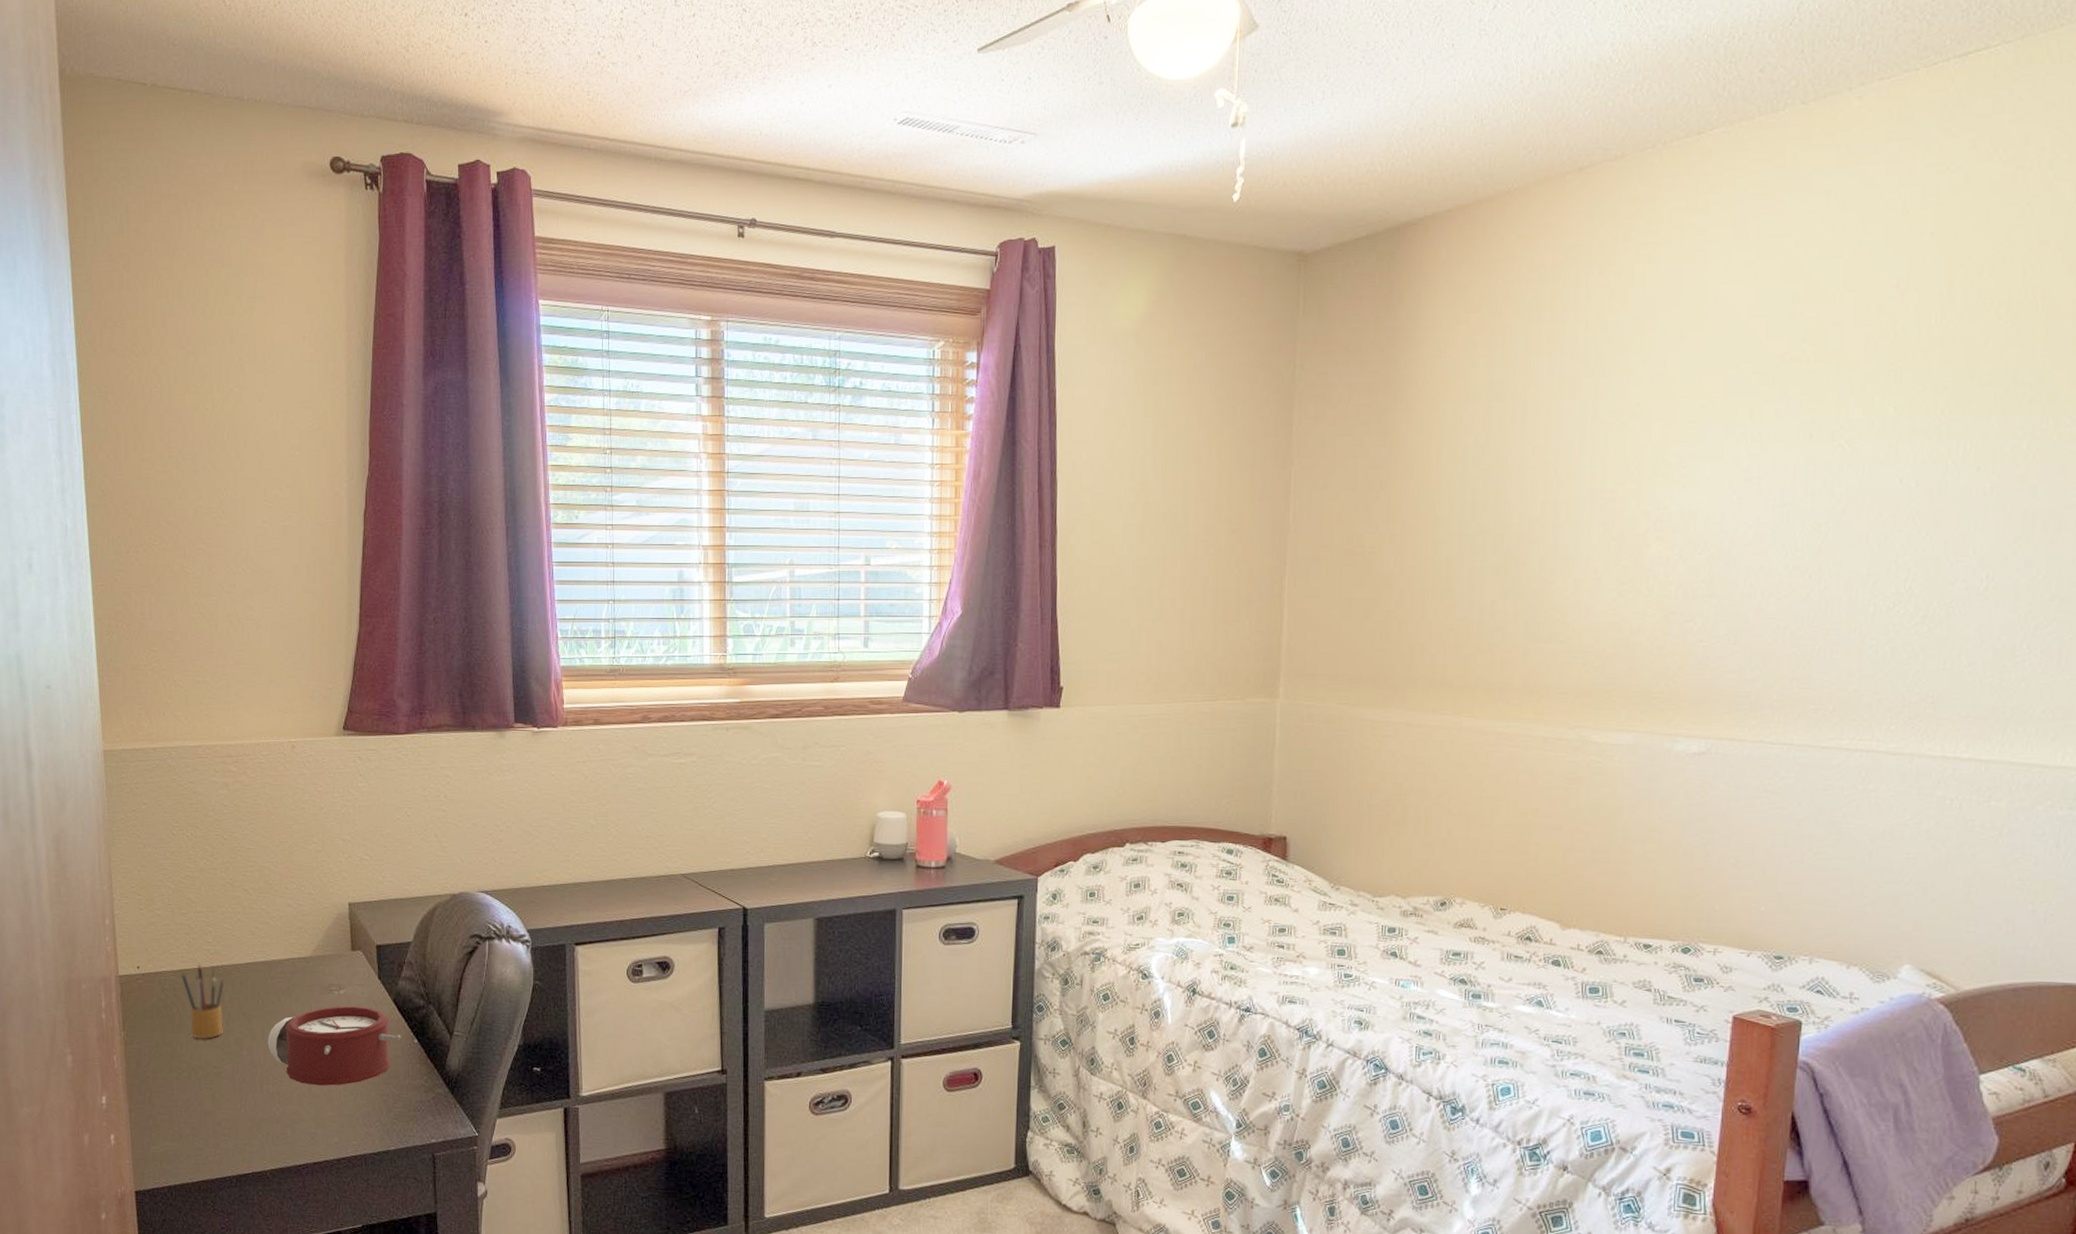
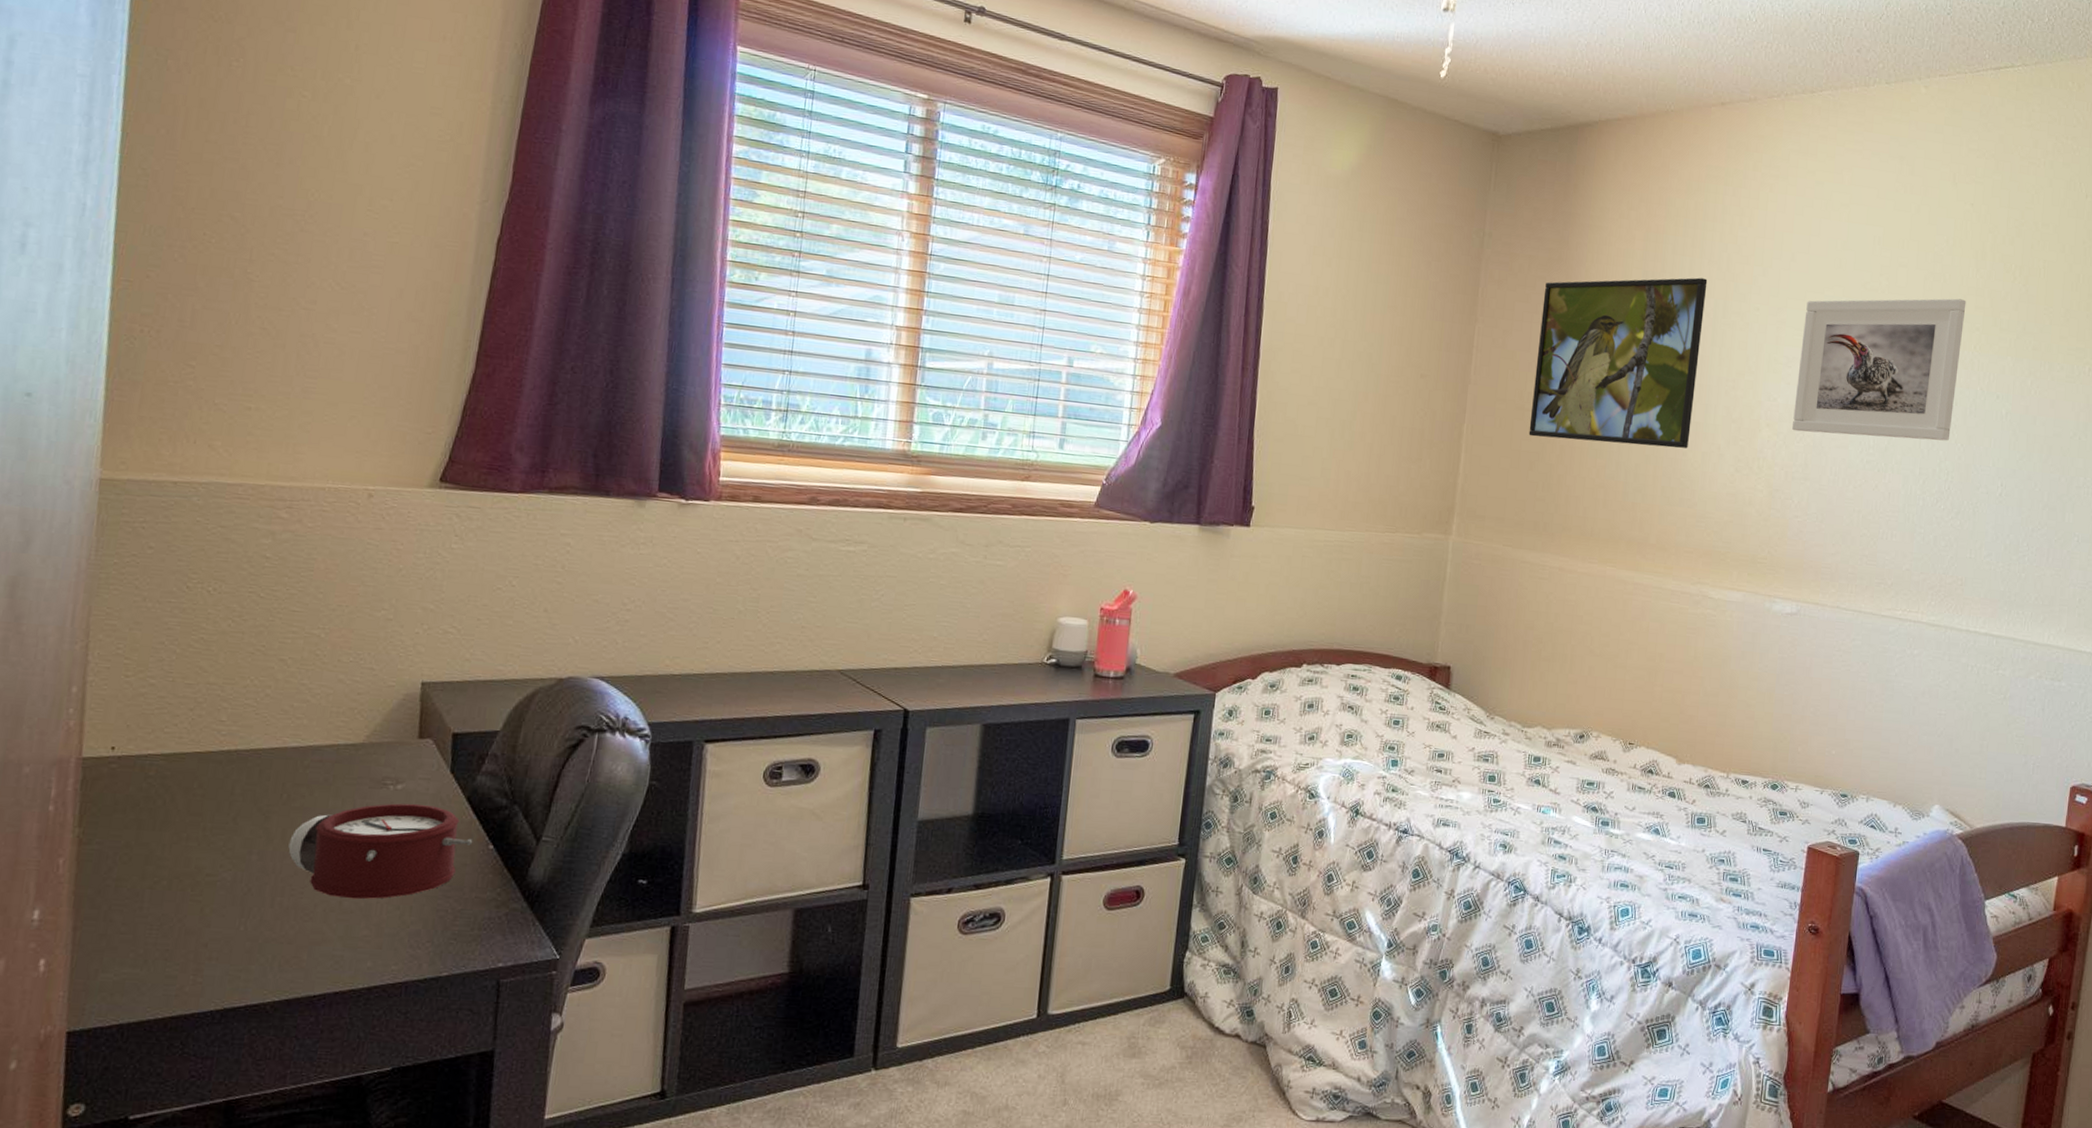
pencil box: present [181,963,225,1040] -> none [175,746,238,840]
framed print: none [1360,378,1571,582] -> present [1528,277,1708,449]
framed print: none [1691,354,1928,541] -> present [1792,298,1966,441]

